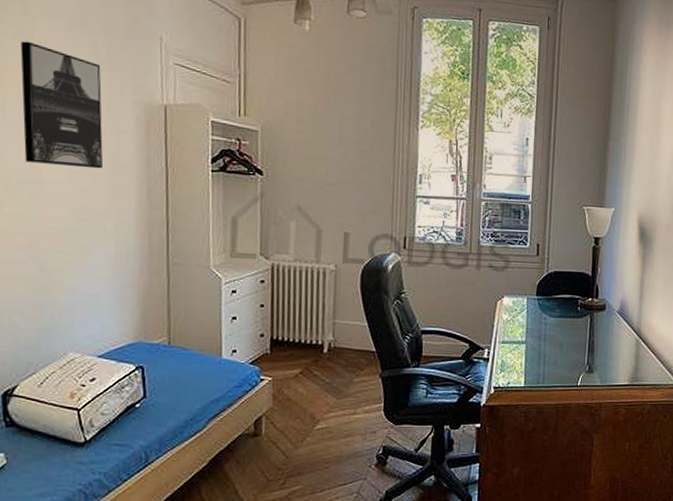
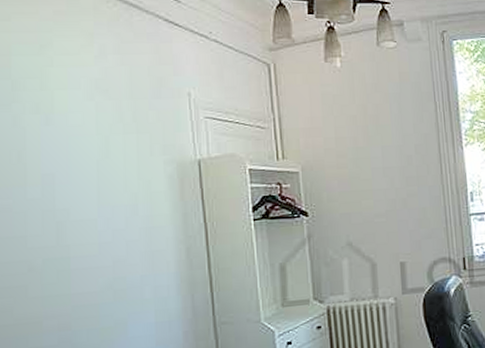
wall art: present [20,40,104,169] -> none [40,115,137,240]

